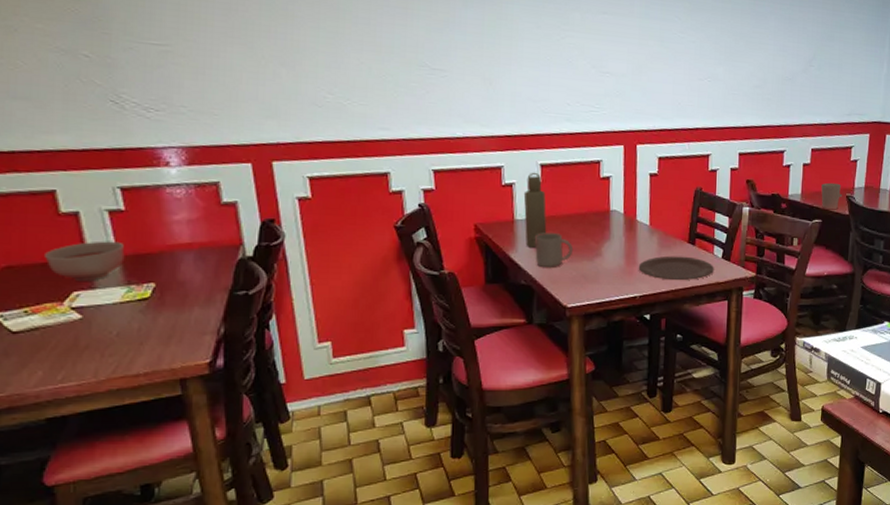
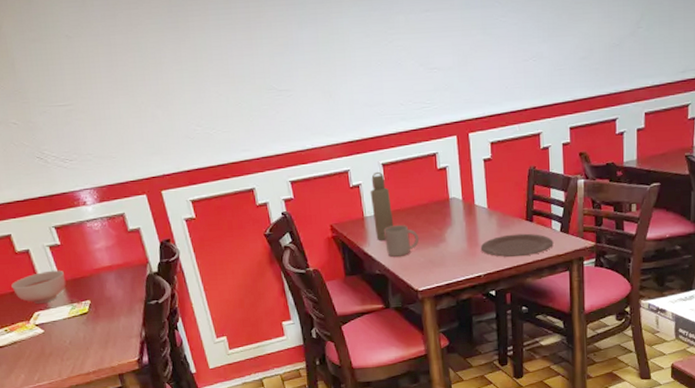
cup: present [821,182,843,210] -> none [658,143,681,172]

